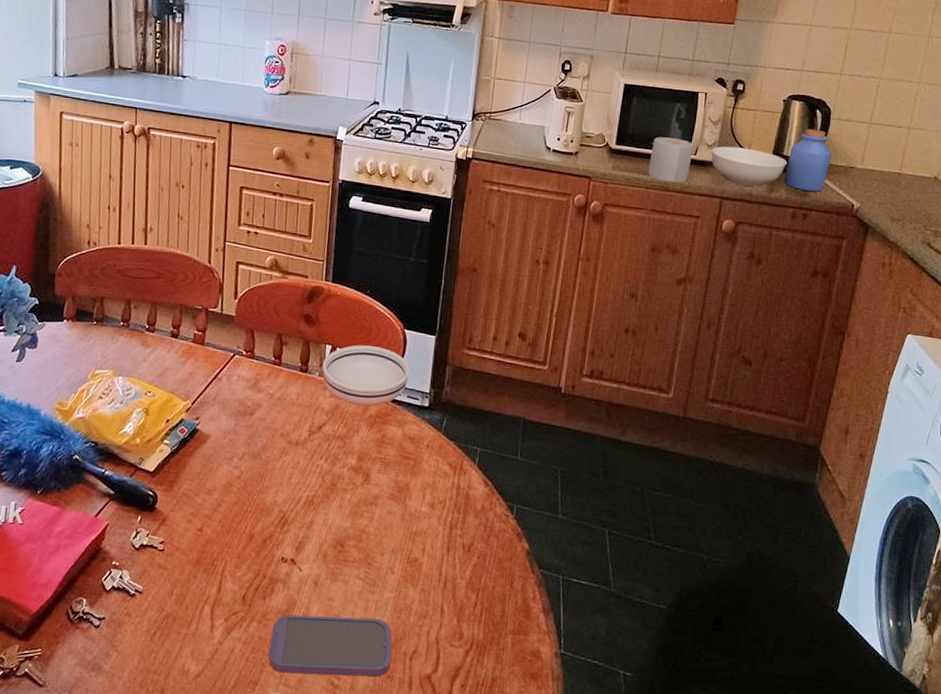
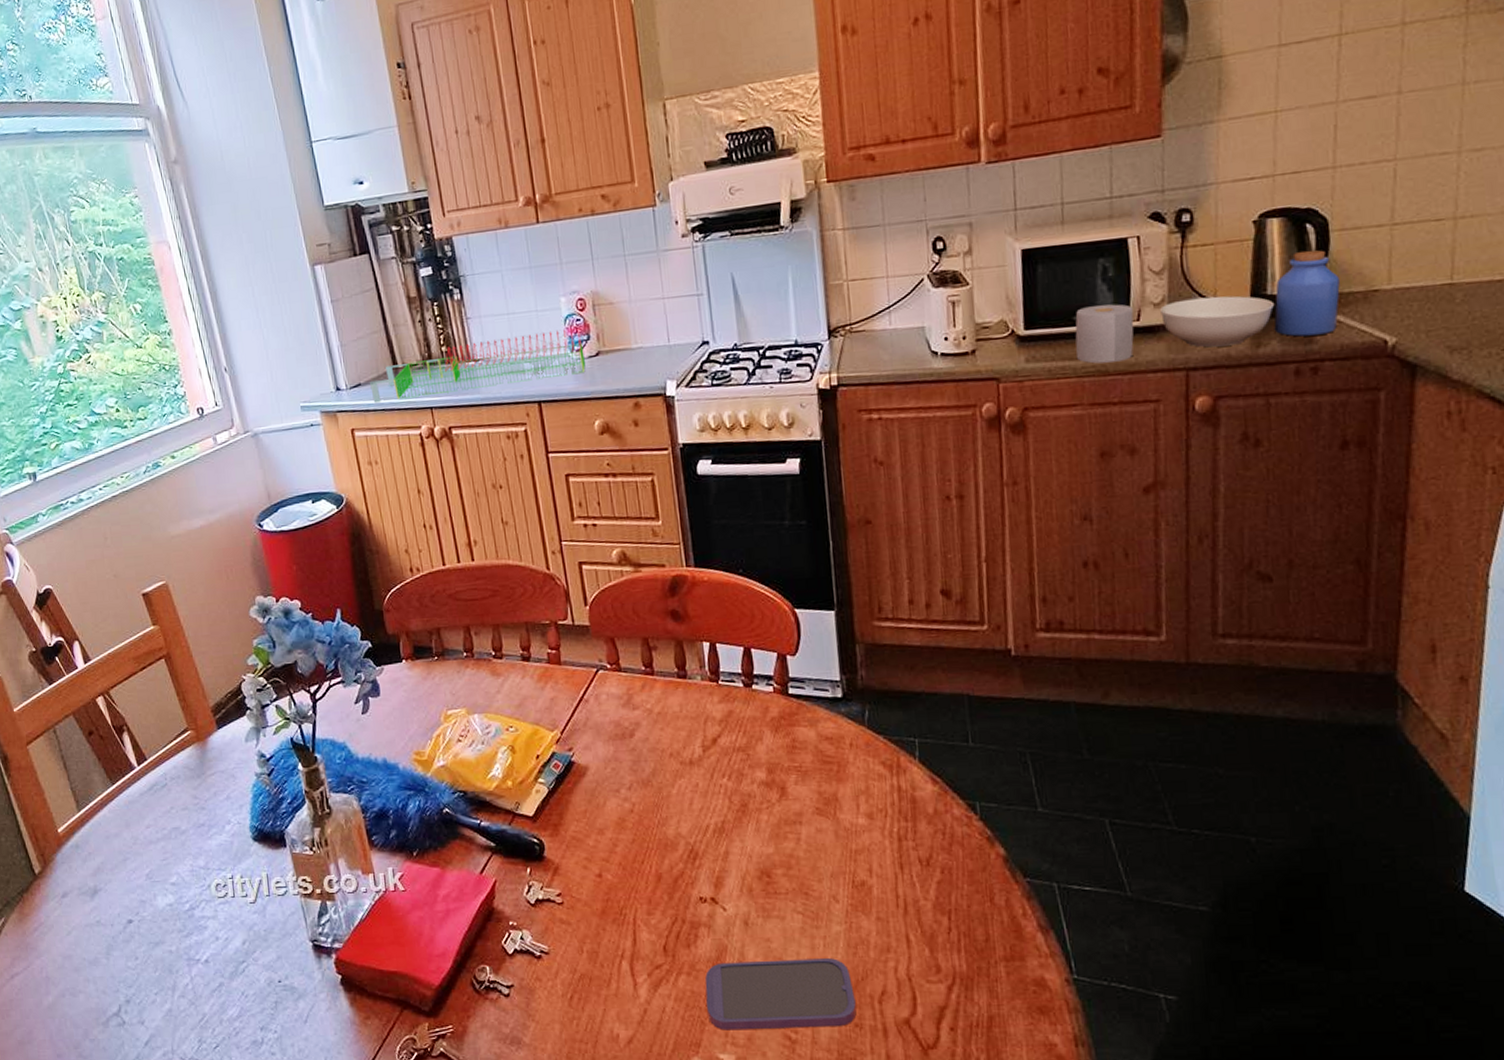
dish rack: none [85,60,277,106] -> present [370,328,585,403]
bowl: present [322,345,410,406] -> none [702,634,811,708]

